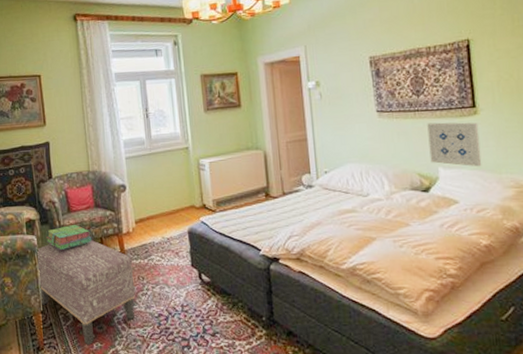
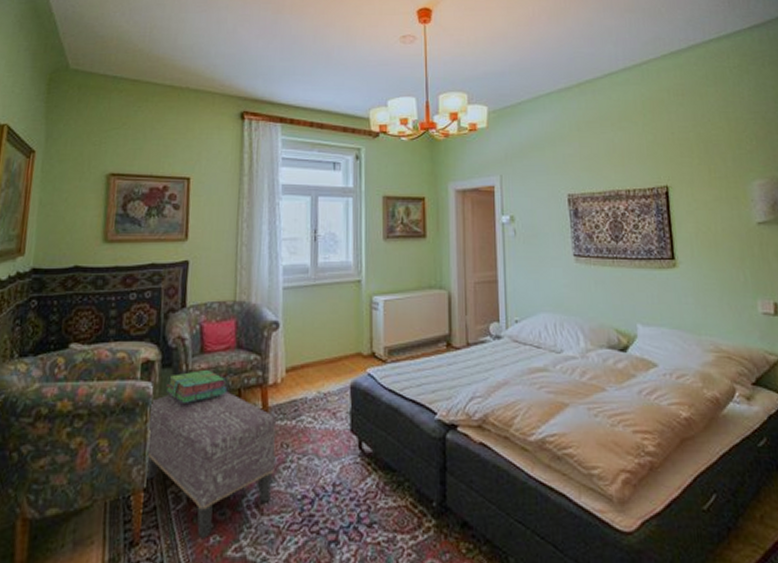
wall art: present [427,122,482,167] -> none [626,273,681,326]

